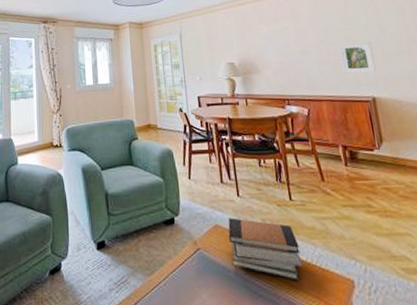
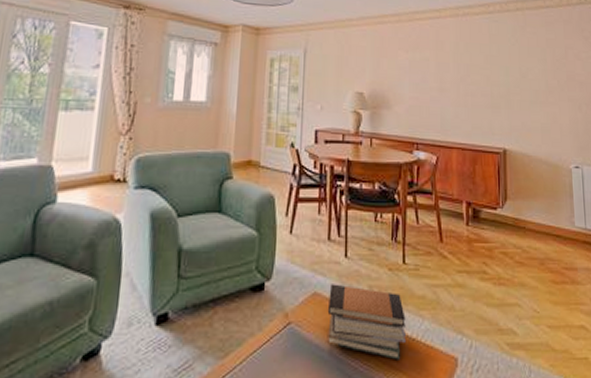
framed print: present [338,41,377,74] -> none [478,85,511,121]

